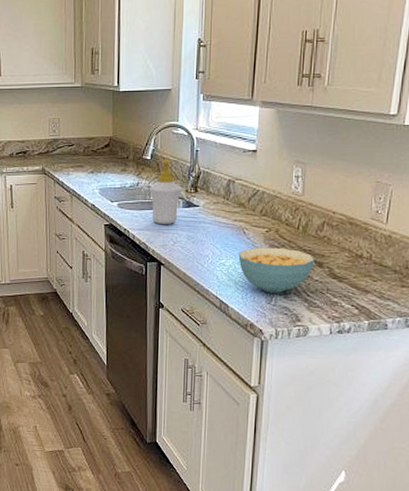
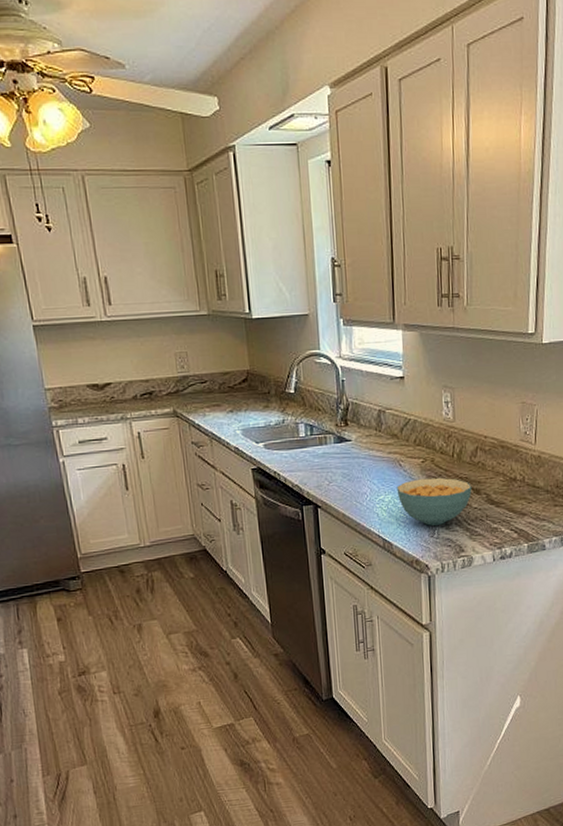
soap bottle: present [148,159,183,224] -> none [296,391,332,463]

